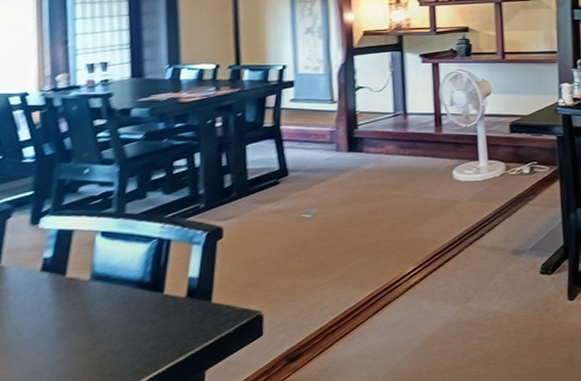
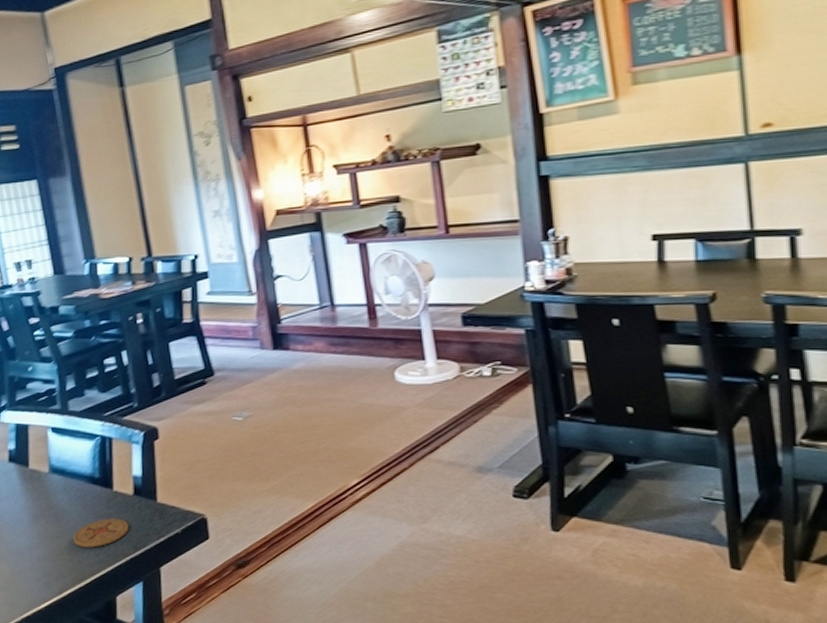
coaster: none [107,323,176,359] -> present [73,518,129,548]

